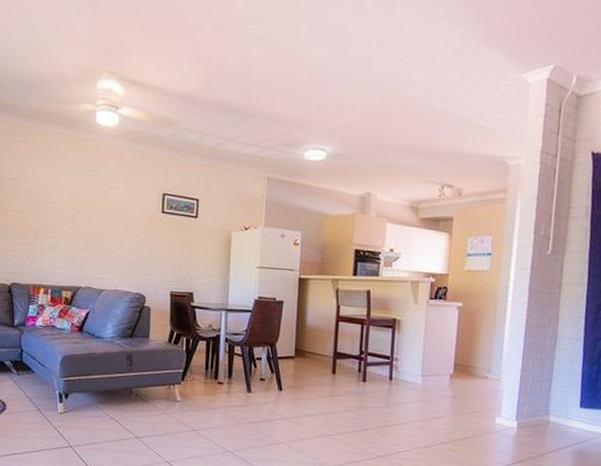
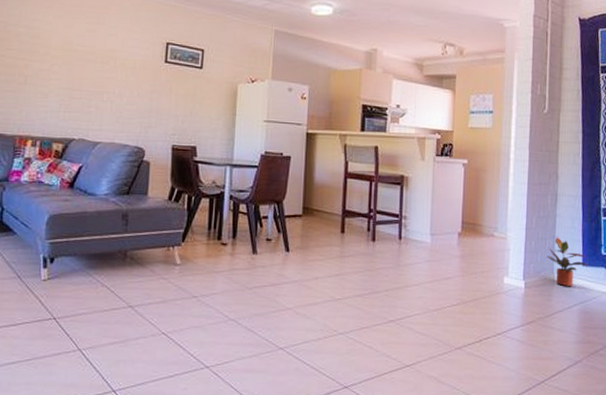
potted plant: none [542,379,587,428] -> present [547,237,589,287]

